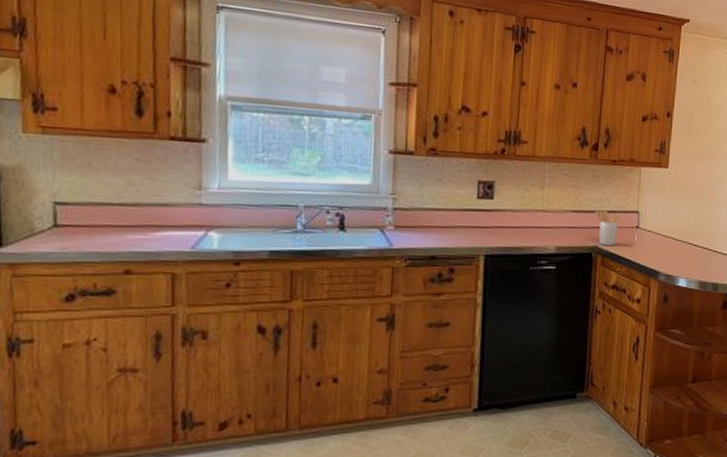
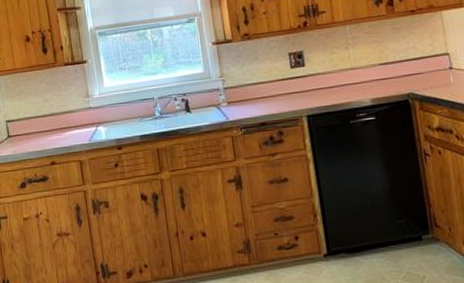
utensil holder: present [595,210,620,245] -> none [403,58,431,91]

